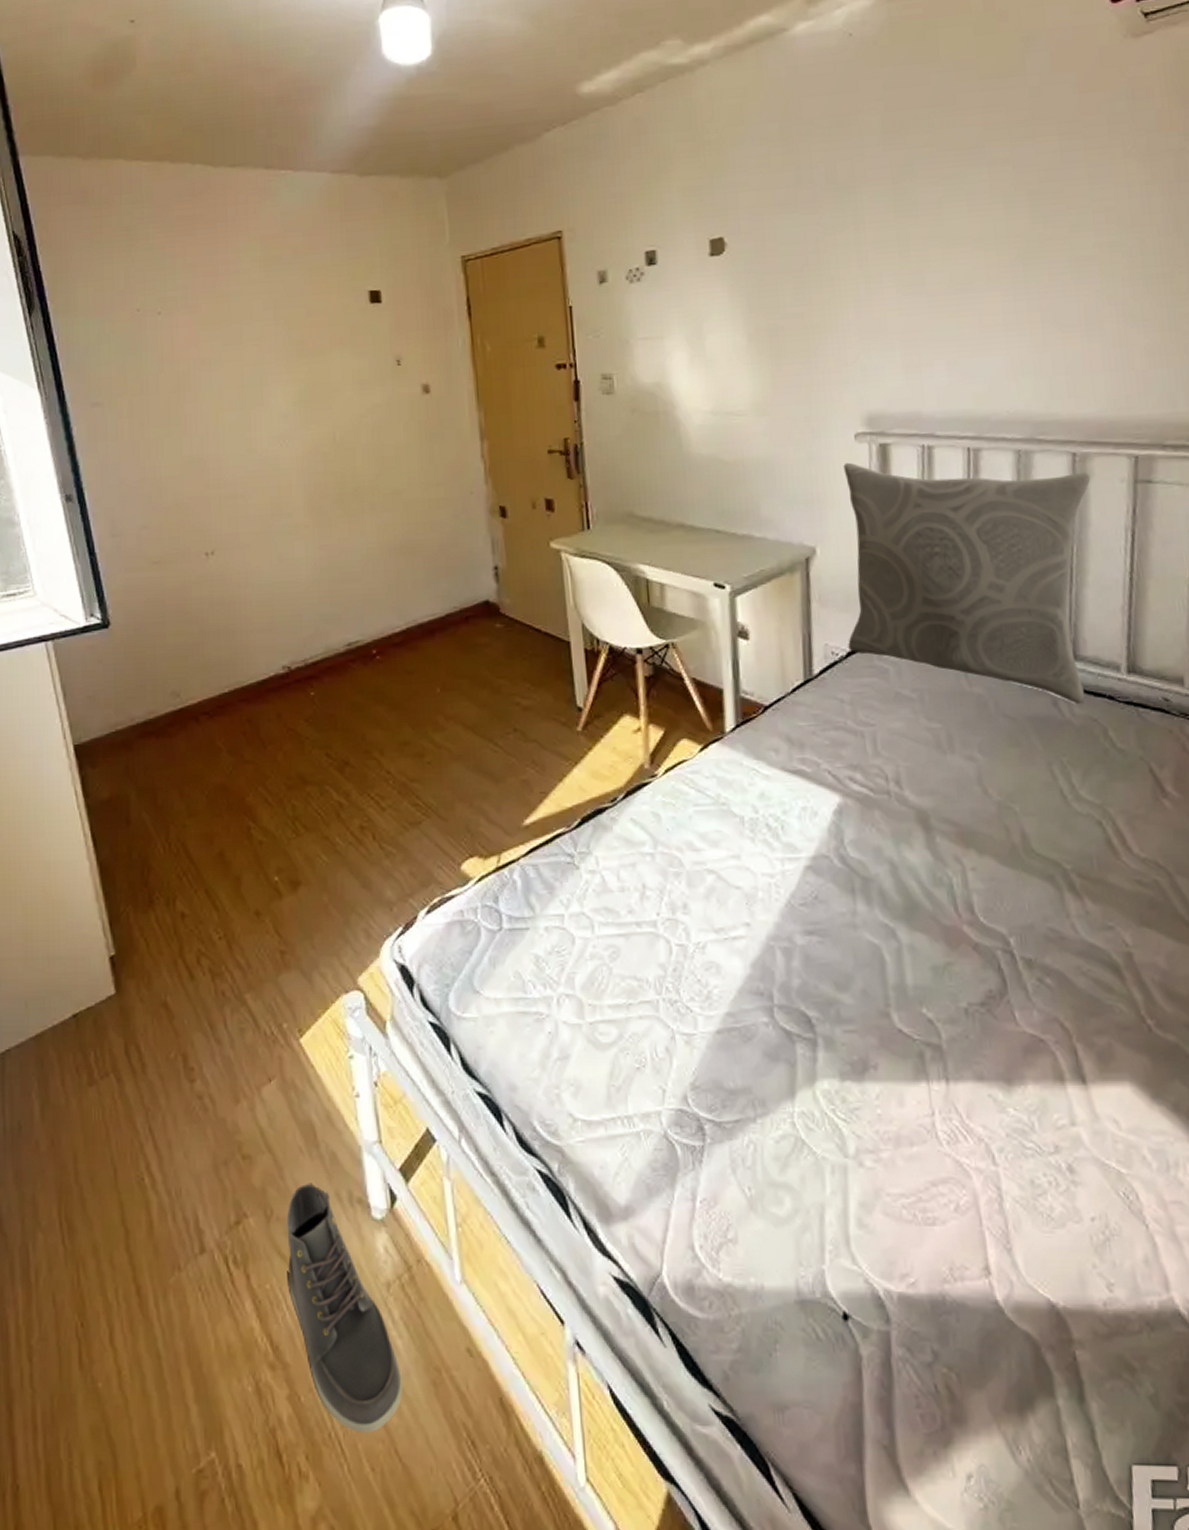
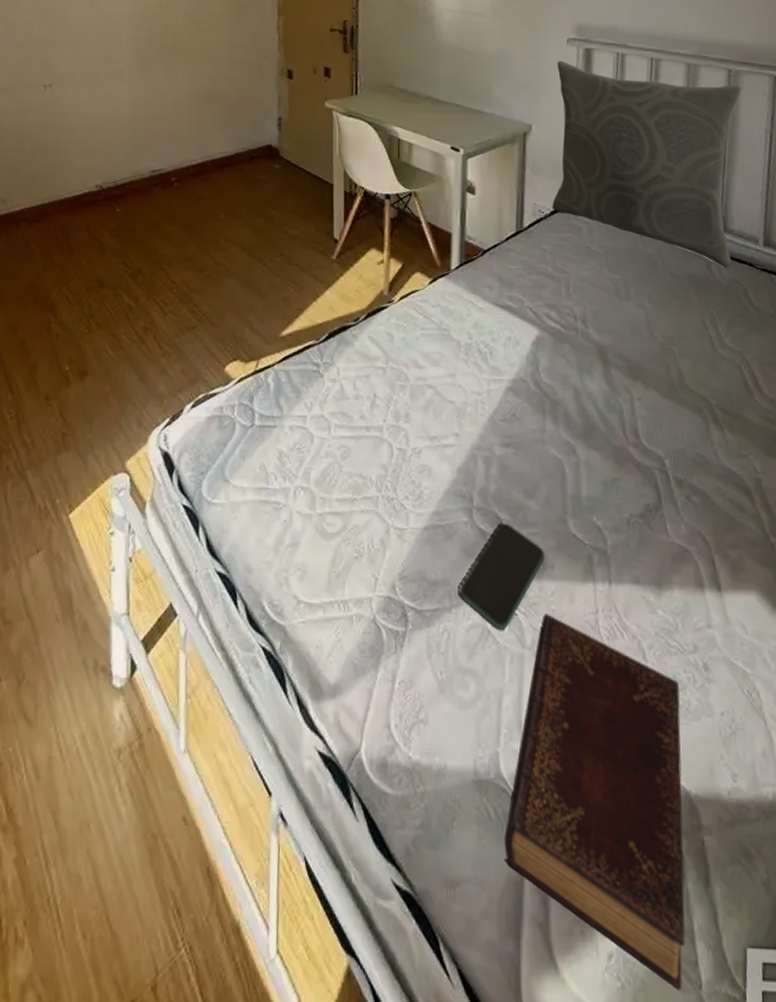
sneaker: present [286,1184,403,1433] -> none [29,651,122,899]
smartphone: none [765,1021,866,1140] -> present [460,523,546,631]
book: none [837,1119,1058,1510] -> present [504,614,685,991]

